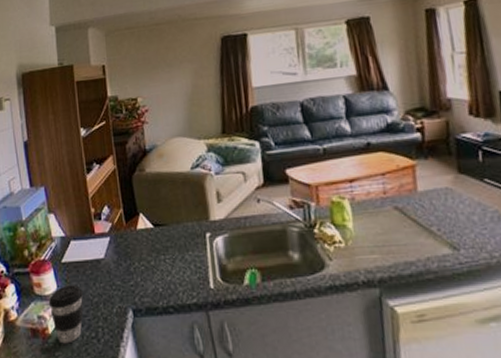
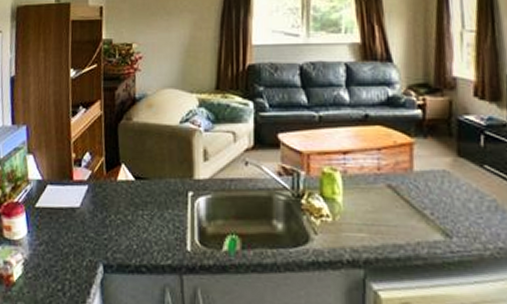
coffee cup: present [48,285,83,344] -> none [16,231,53,294]

